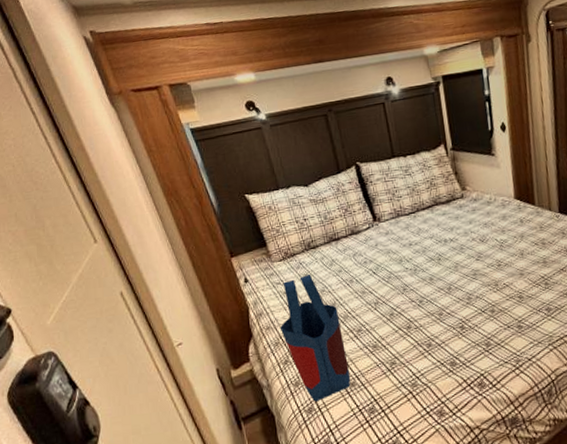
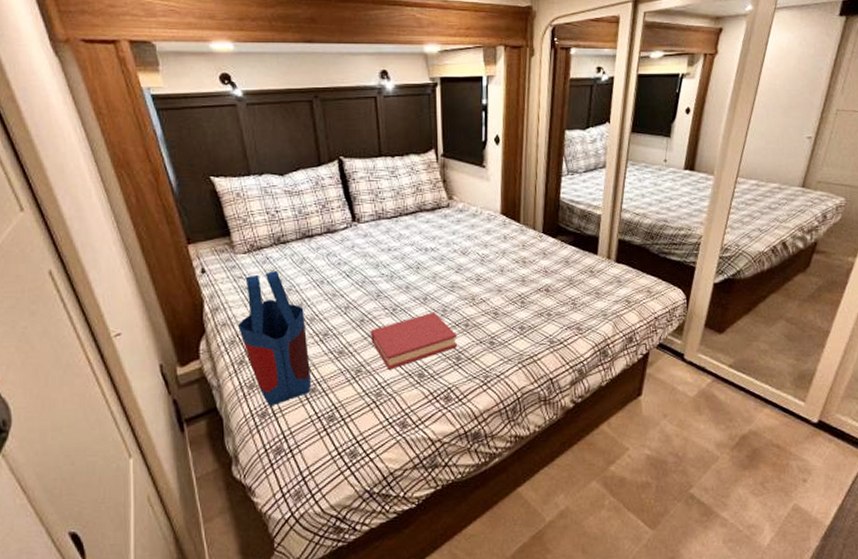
hardback book: none [400,300,485,360] -> present [370,312,457,370]

